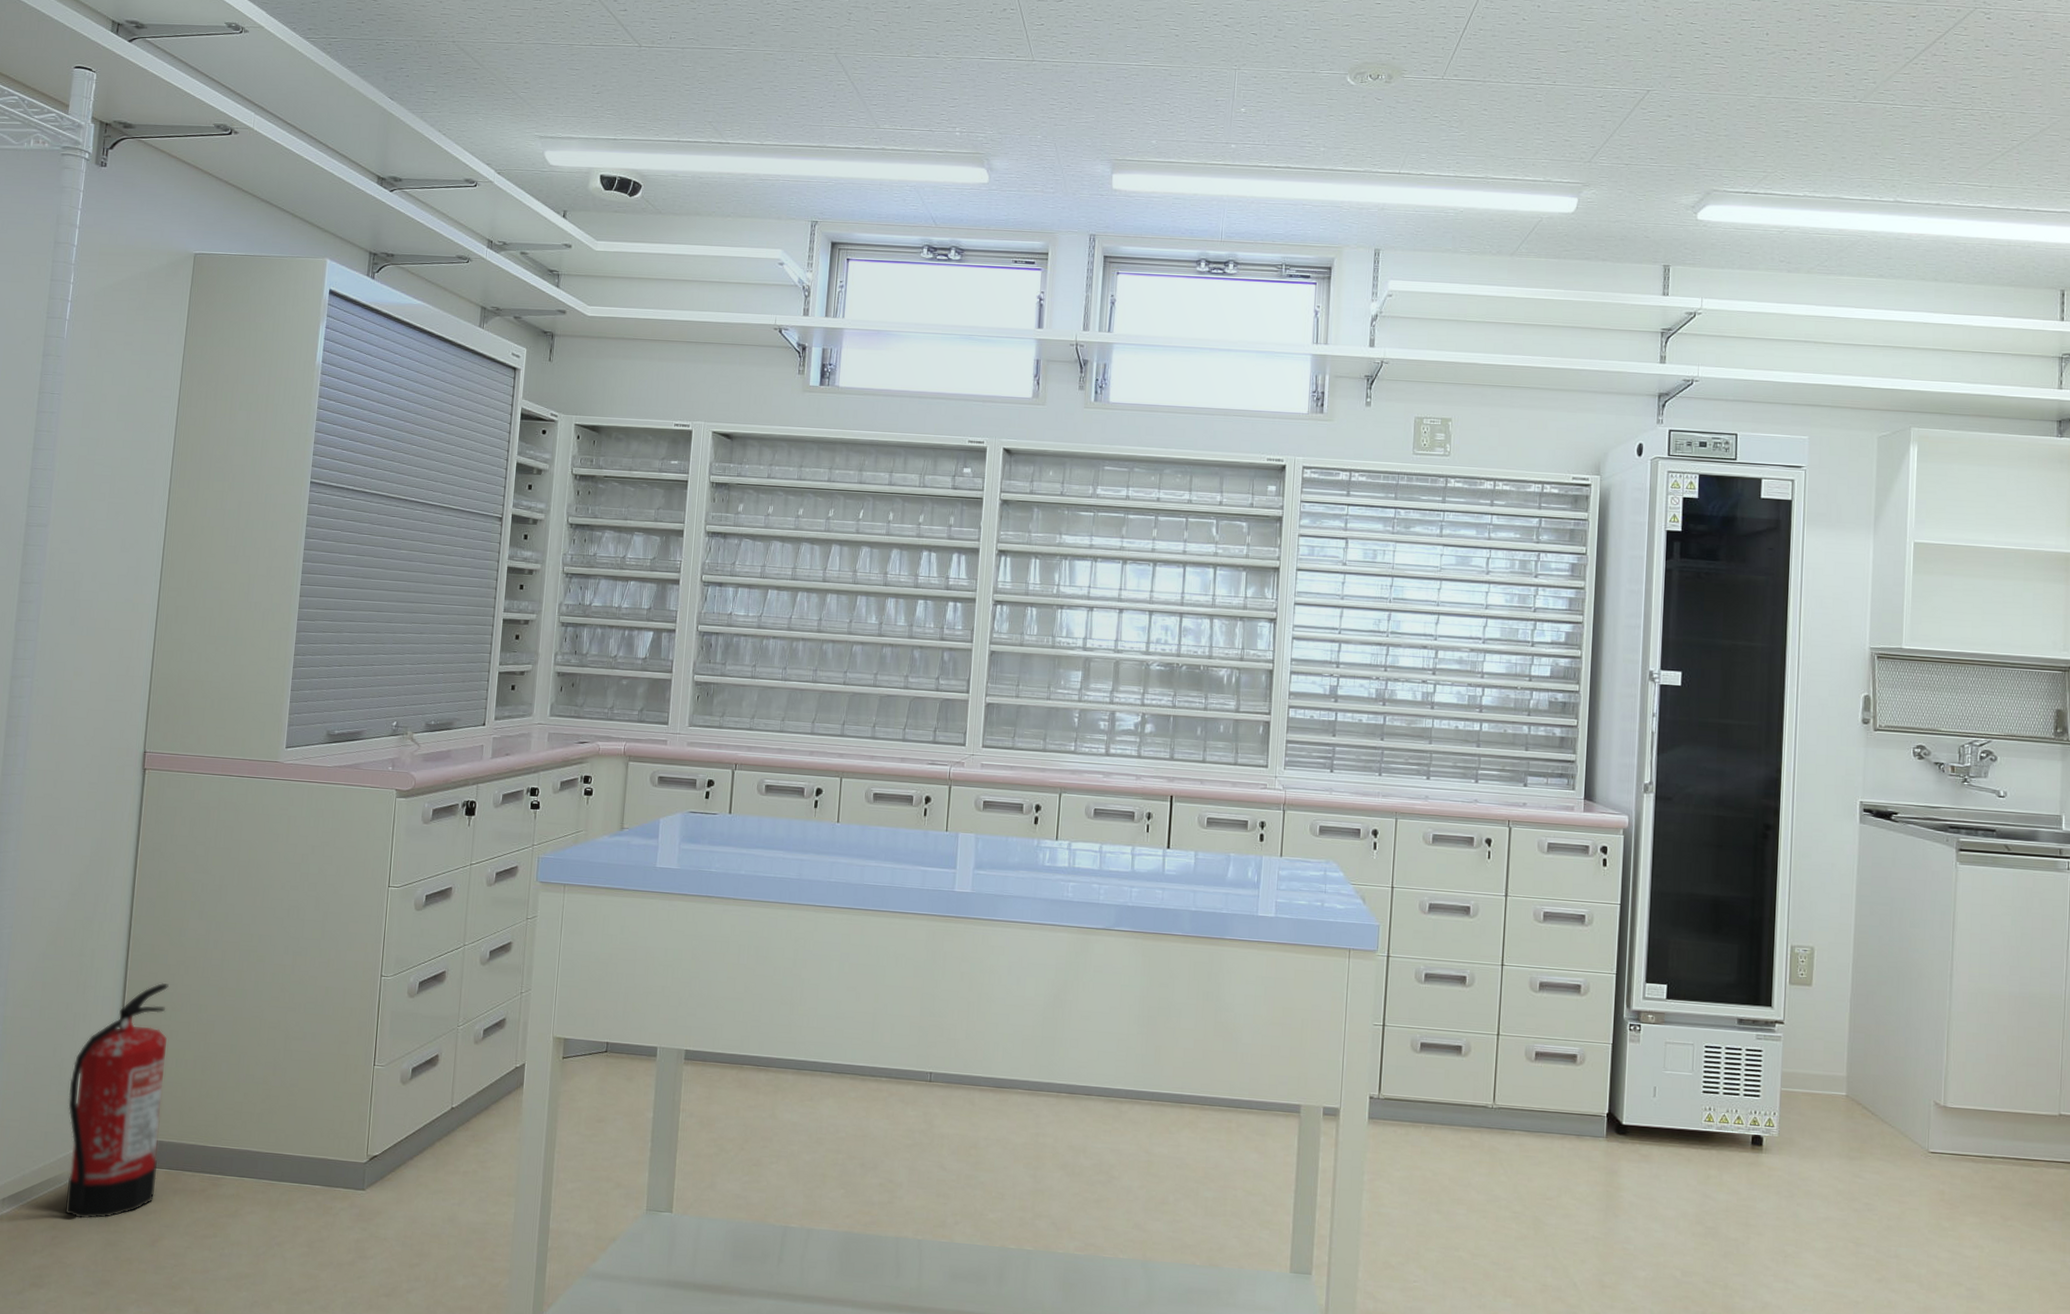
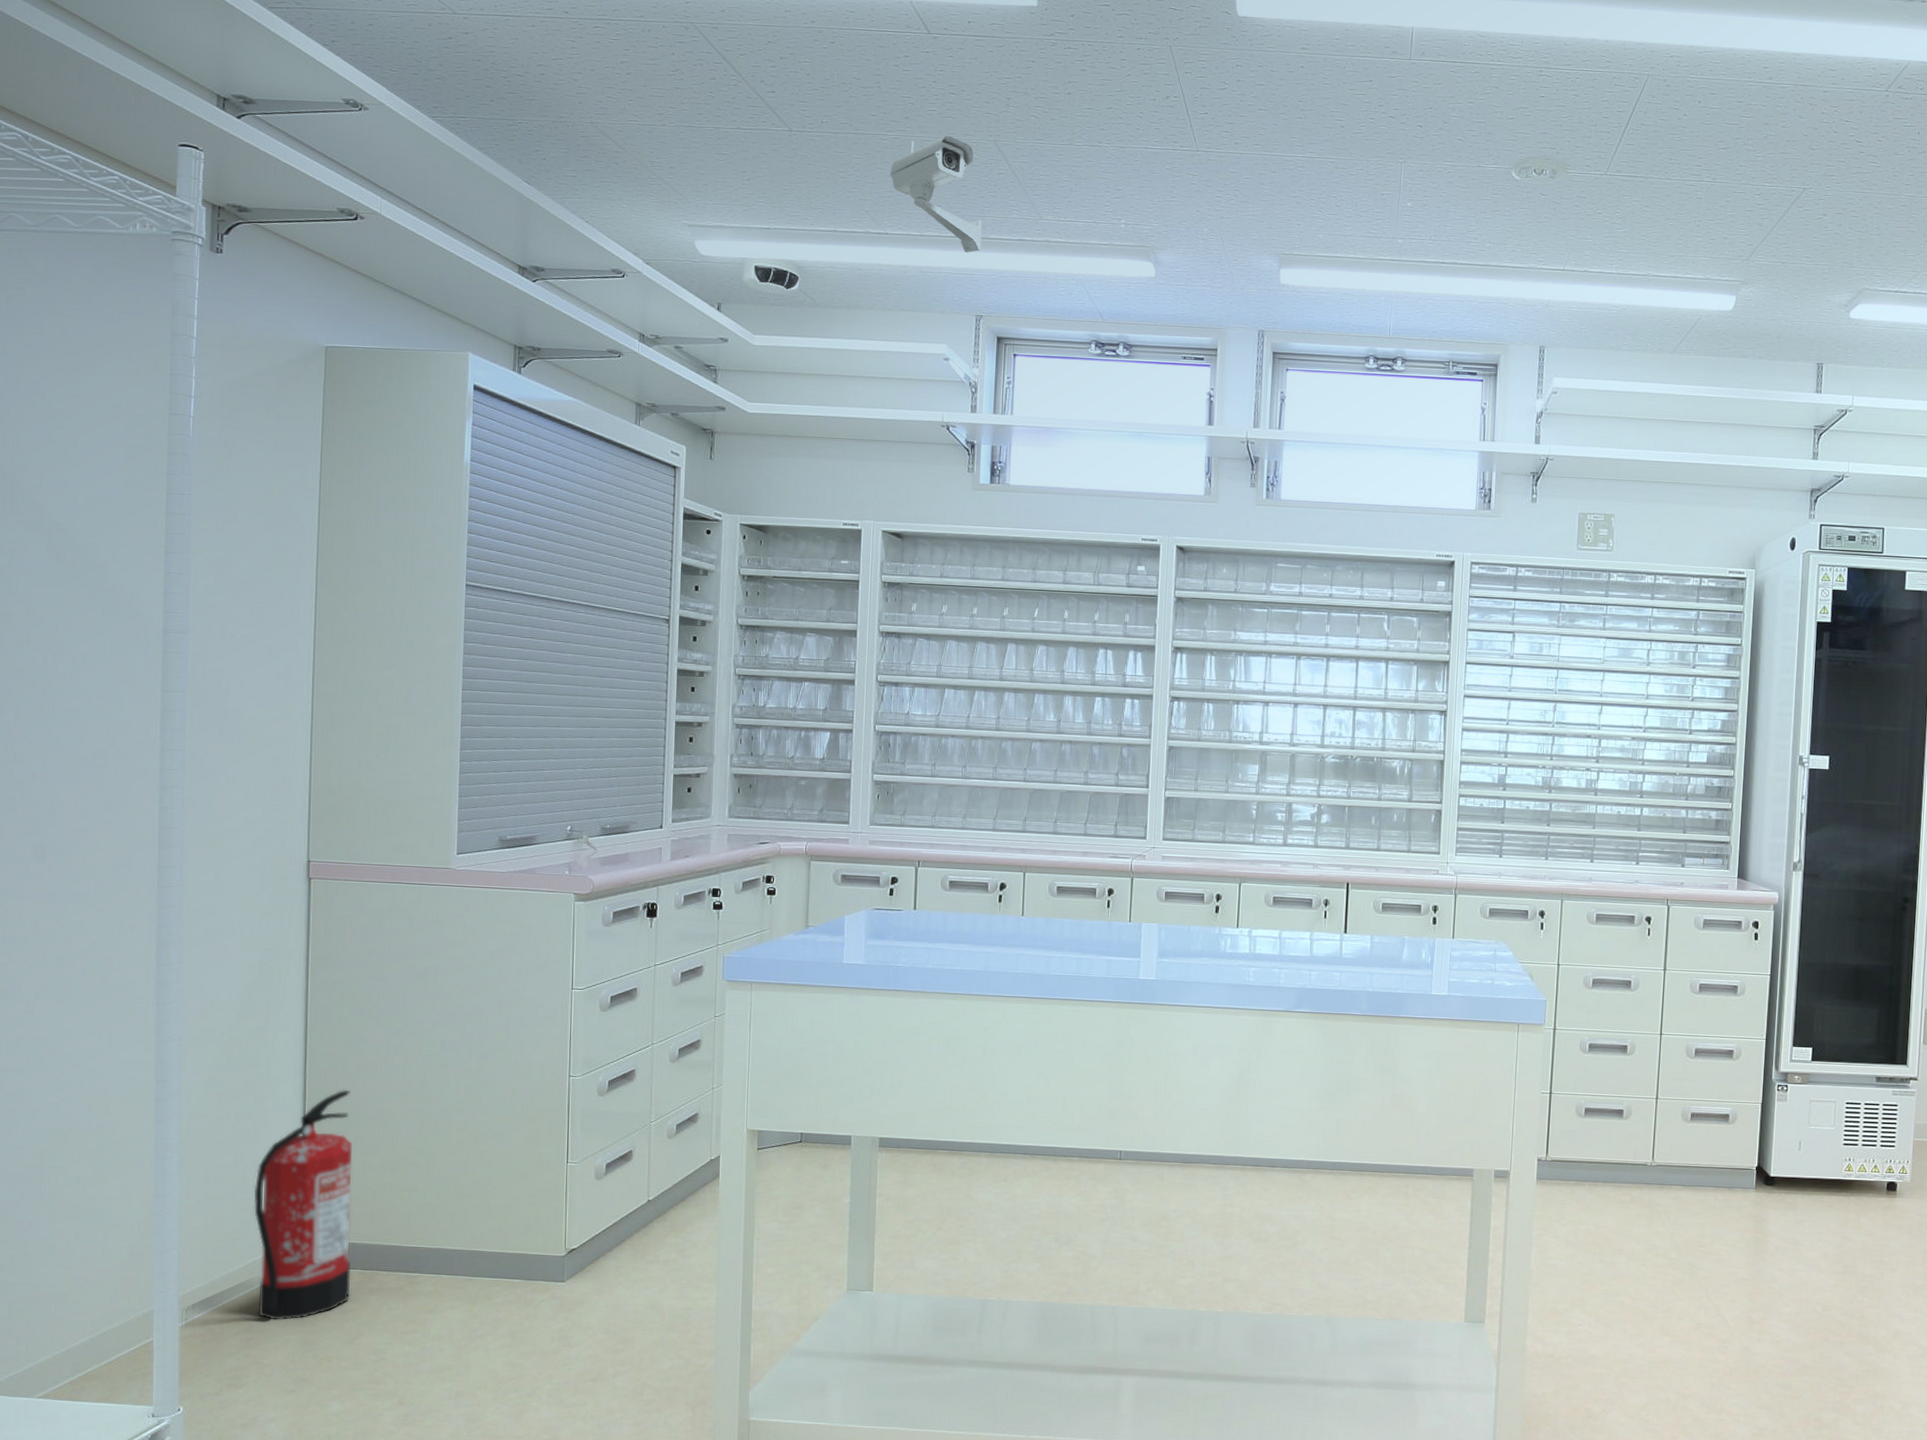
security camera: none [733,49,820,161] -> present [890,135,982,253]

